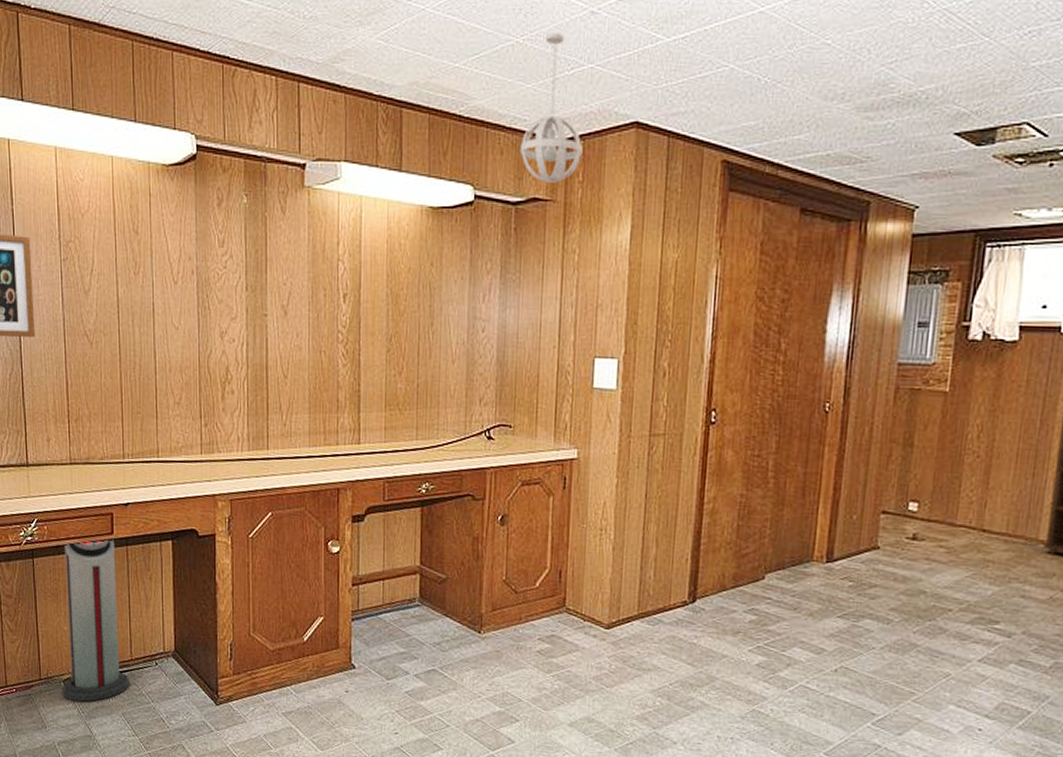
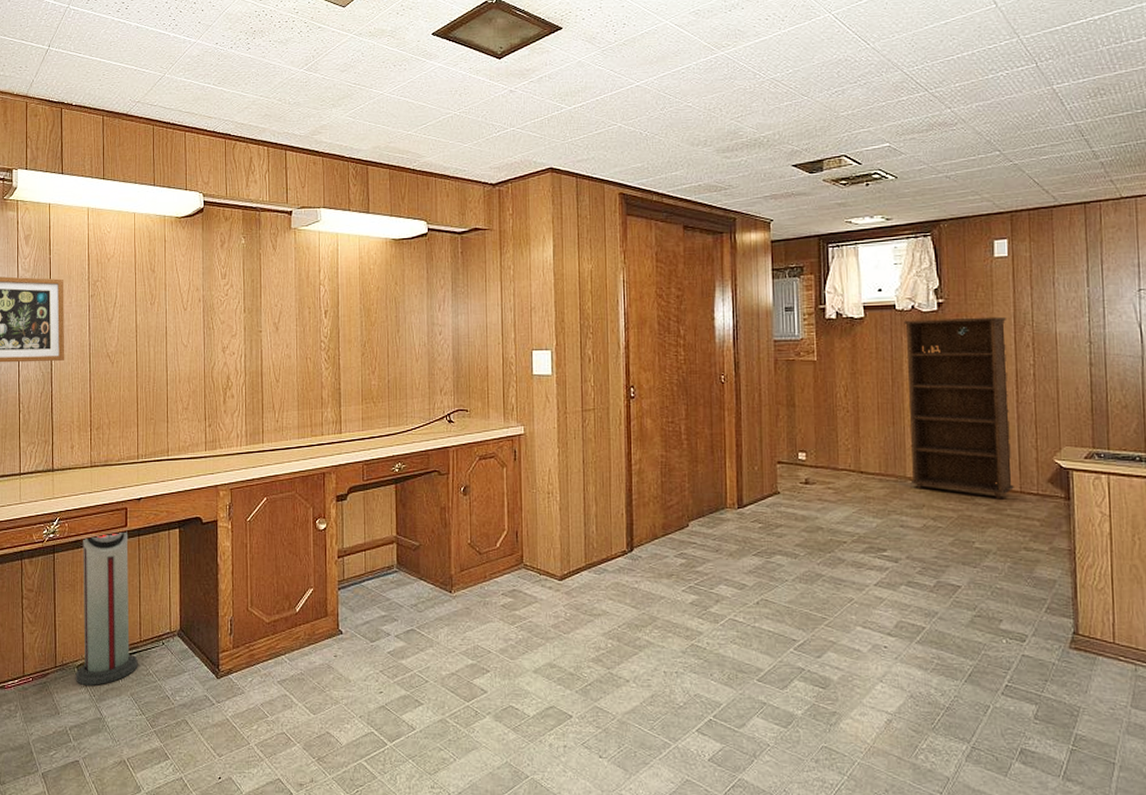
pendant light: present [520,33,583,182] -> none [462,106,511,216]

